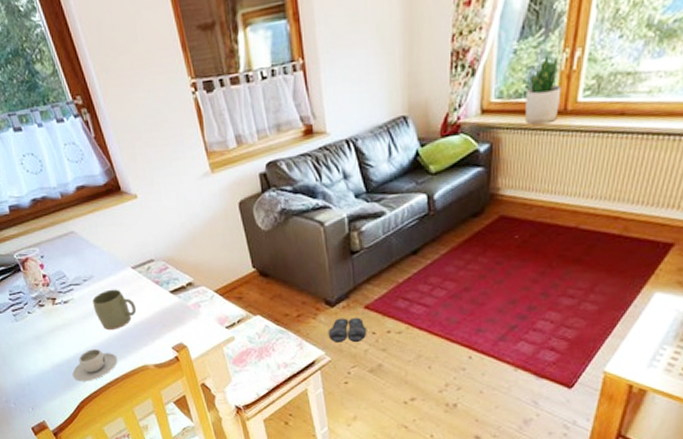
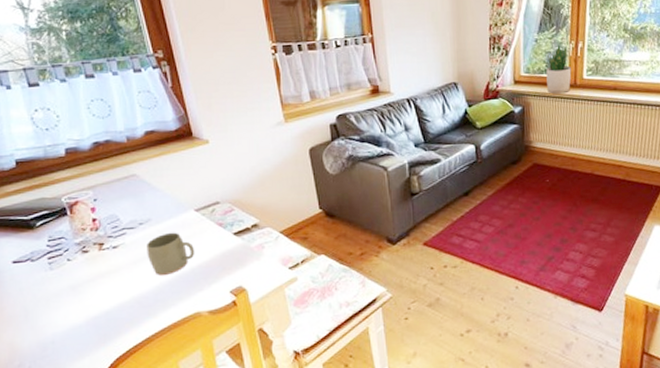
teacup: present [72,349,118,382] -> none [111,297,167,335]
slippers: present [329,317,367,342] -> none [390,254,426,279]

